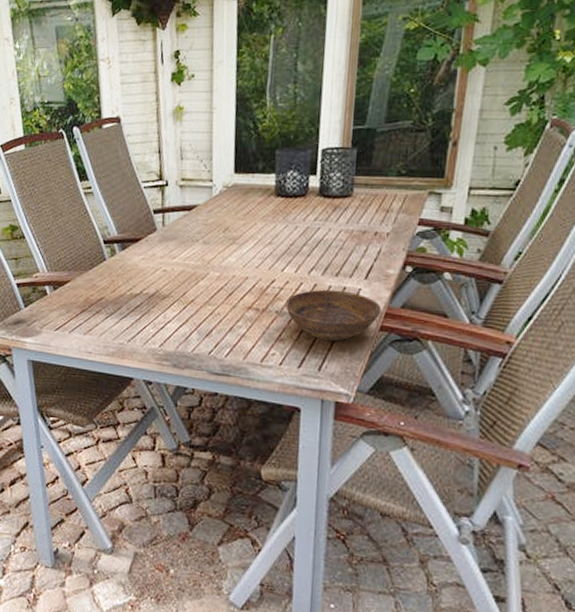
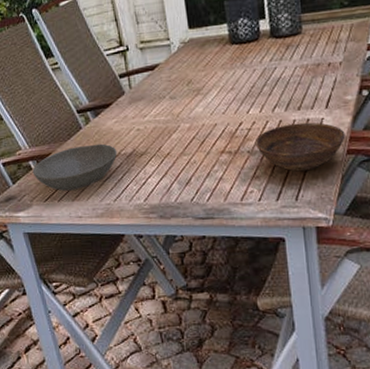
bowl: none [47,278,139,324] -> present [32,143,117,191]

